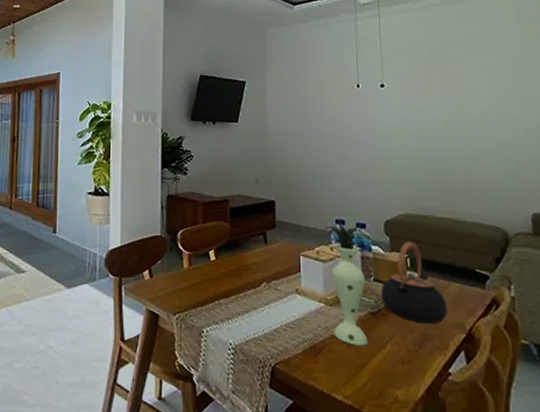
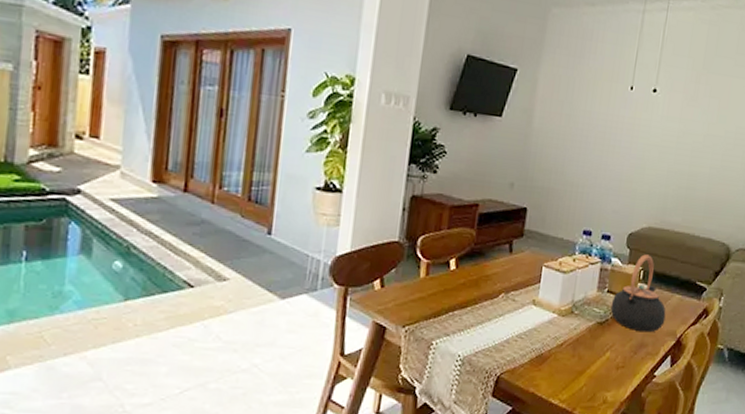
vase: present [324,221,374,346] -> none [561,232,615,354]

